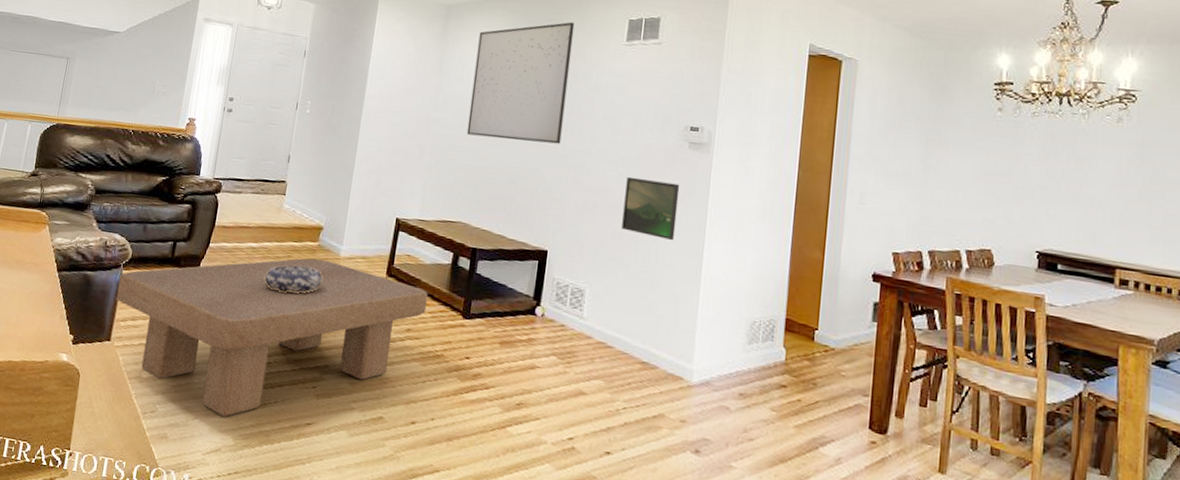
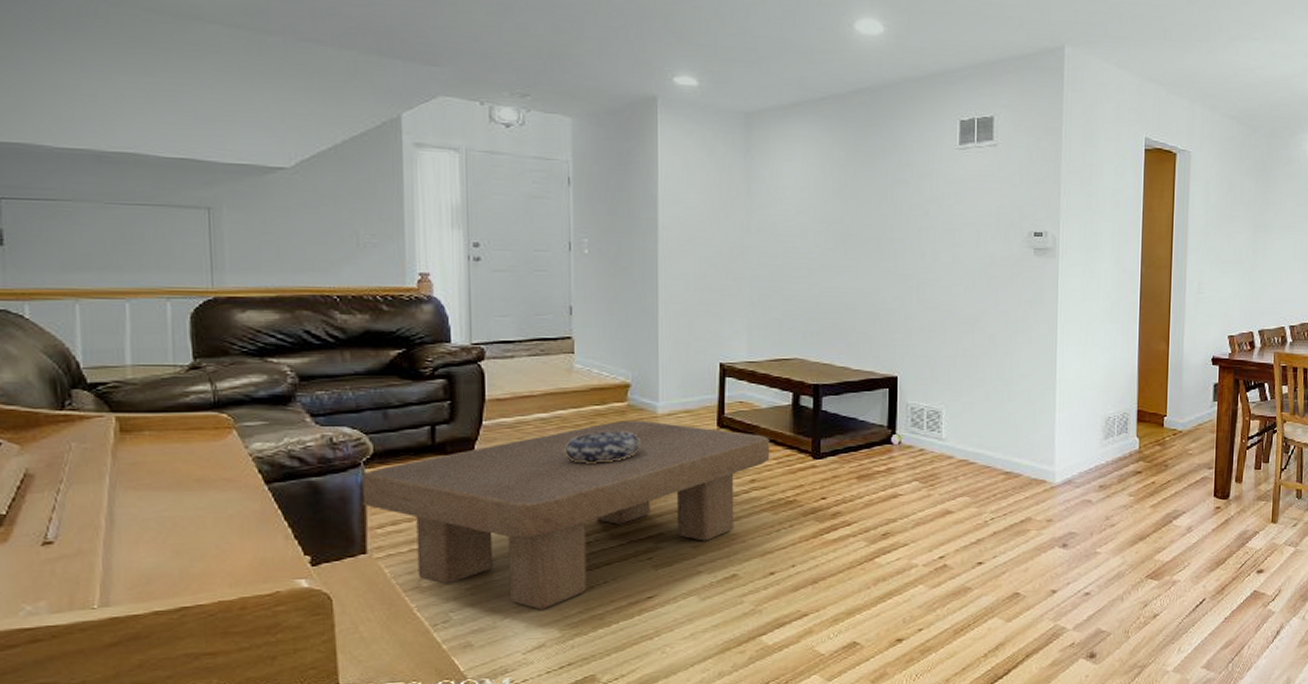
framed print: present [466,22,575,144] -> none [790,125,900,263]
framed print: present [621,176,680,241] -> none [973,290,1028,351]

